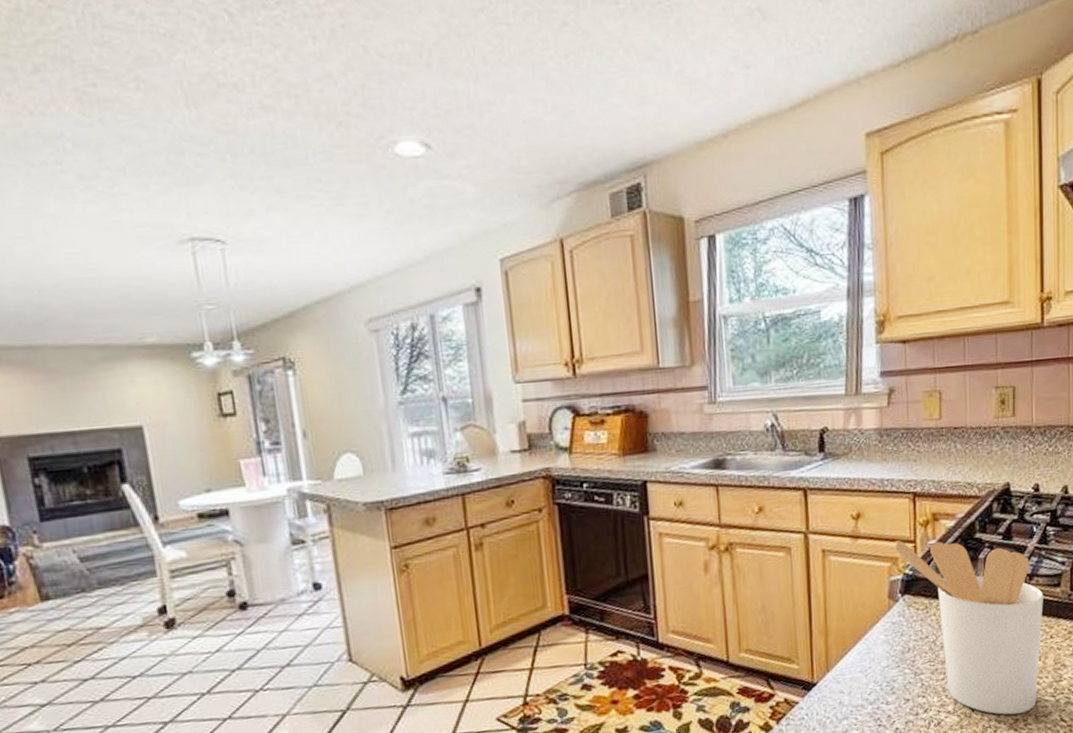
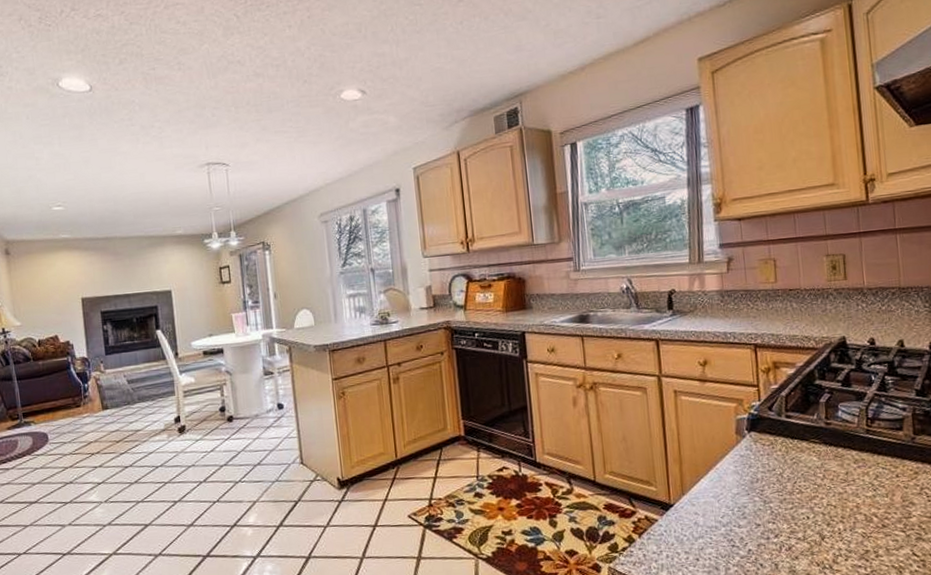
utensil holder: present [894,540,1043,715] -> none [739,384,887,546]

